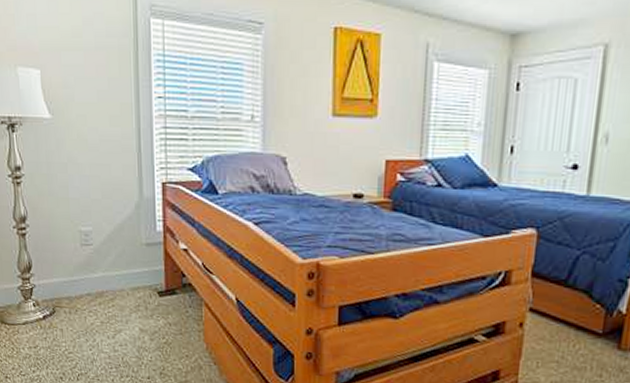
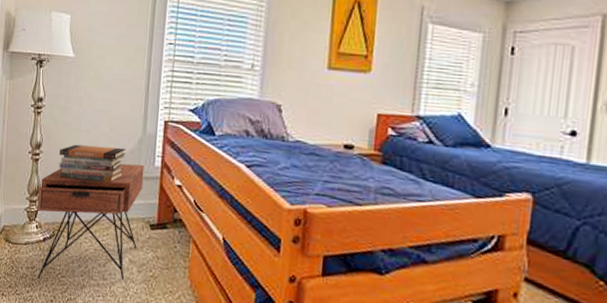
nightstand: none [30,230,147,358] -> present [37,163,145,281]
book stack: none [48,214,123,253] -> present [59,144,126,183]

